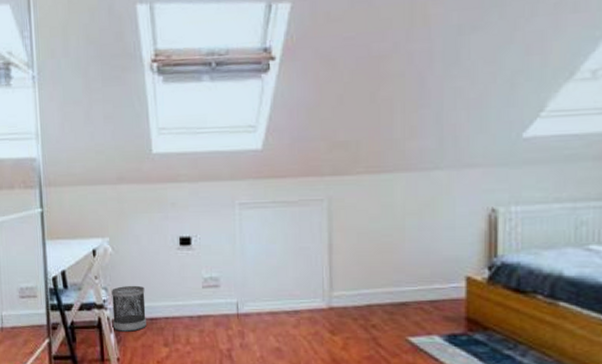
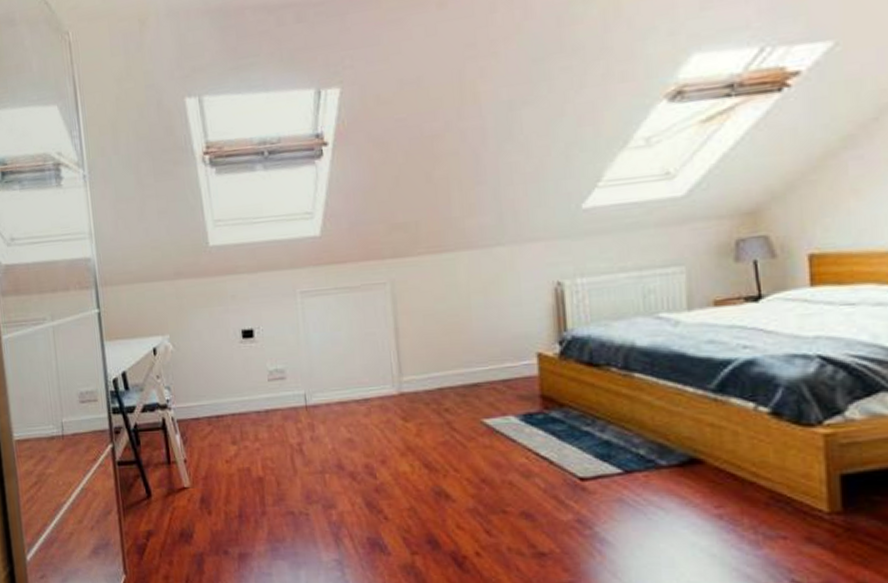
wastebasket: present [112,285,146,332] -> none [175,382,213,432]

